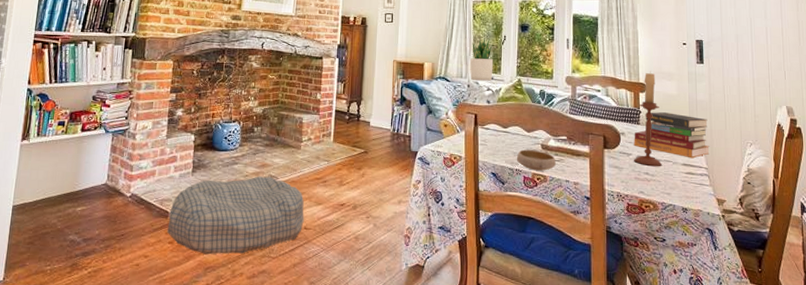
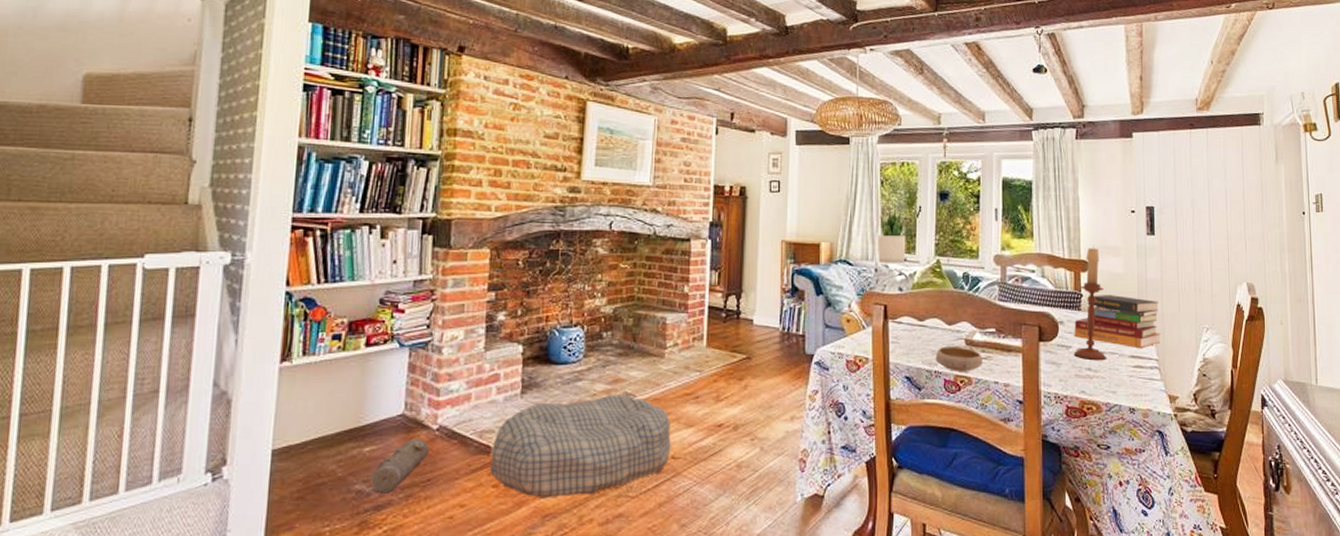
decorative log: none [81,203,124,243] -> present [371,439,429,494]

